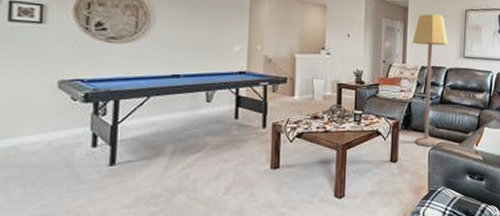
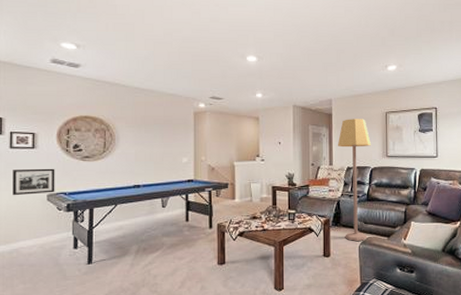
picture frame: none [10,48,70,81] -> present [13,168,55,196]

